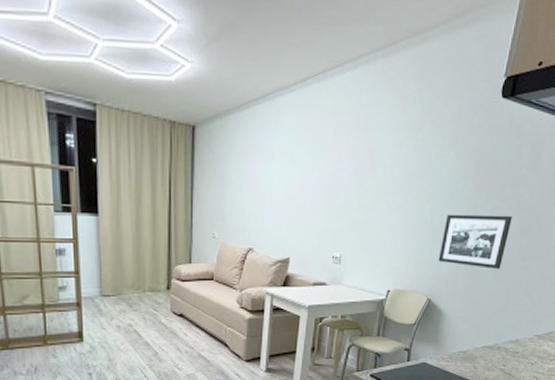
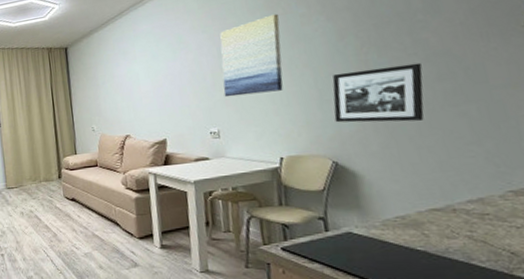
wall art: none [352,138,419,223] -> present [220,13,283,98]

